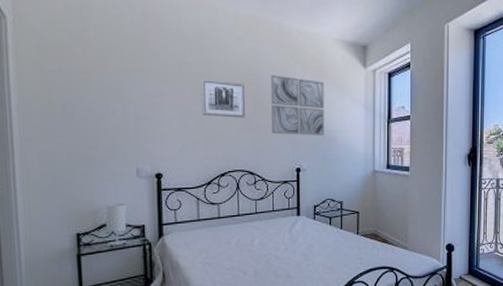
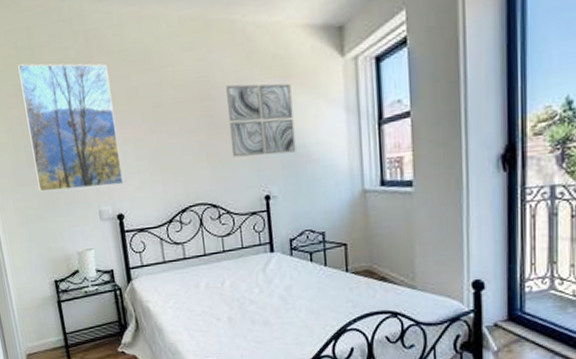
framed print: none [65,22,166,146] -> present [18,63,124,192]
wall art: present [201,78,246,118] -> none [150,101,201,146]

